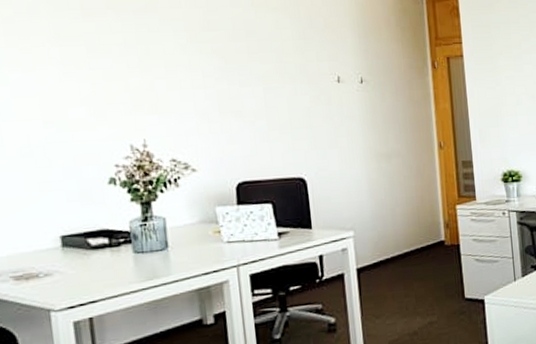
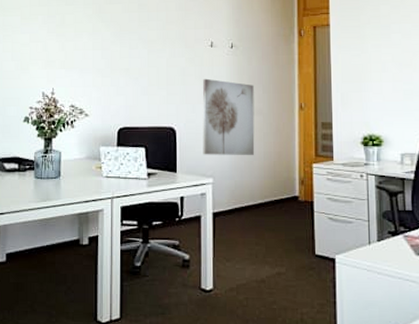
wall art: none [332,119,396,206] -> present [202,78,255,156]

